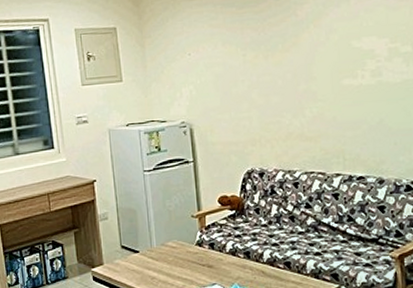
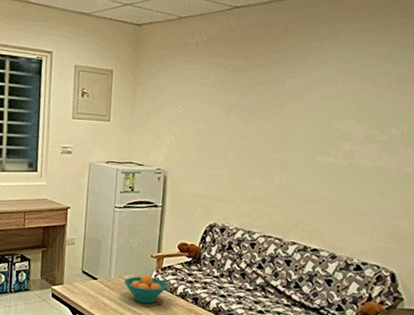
fruit bowl: none [167,237,216,268] -> present [123,274,169,304]

